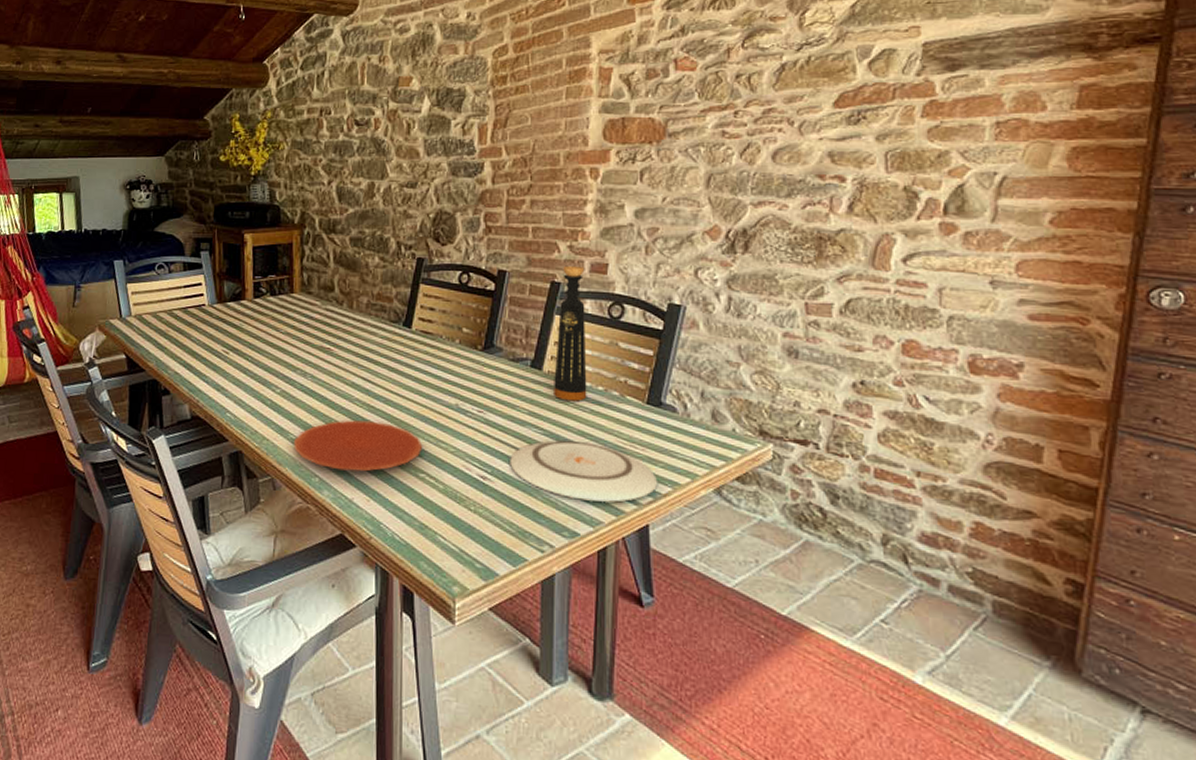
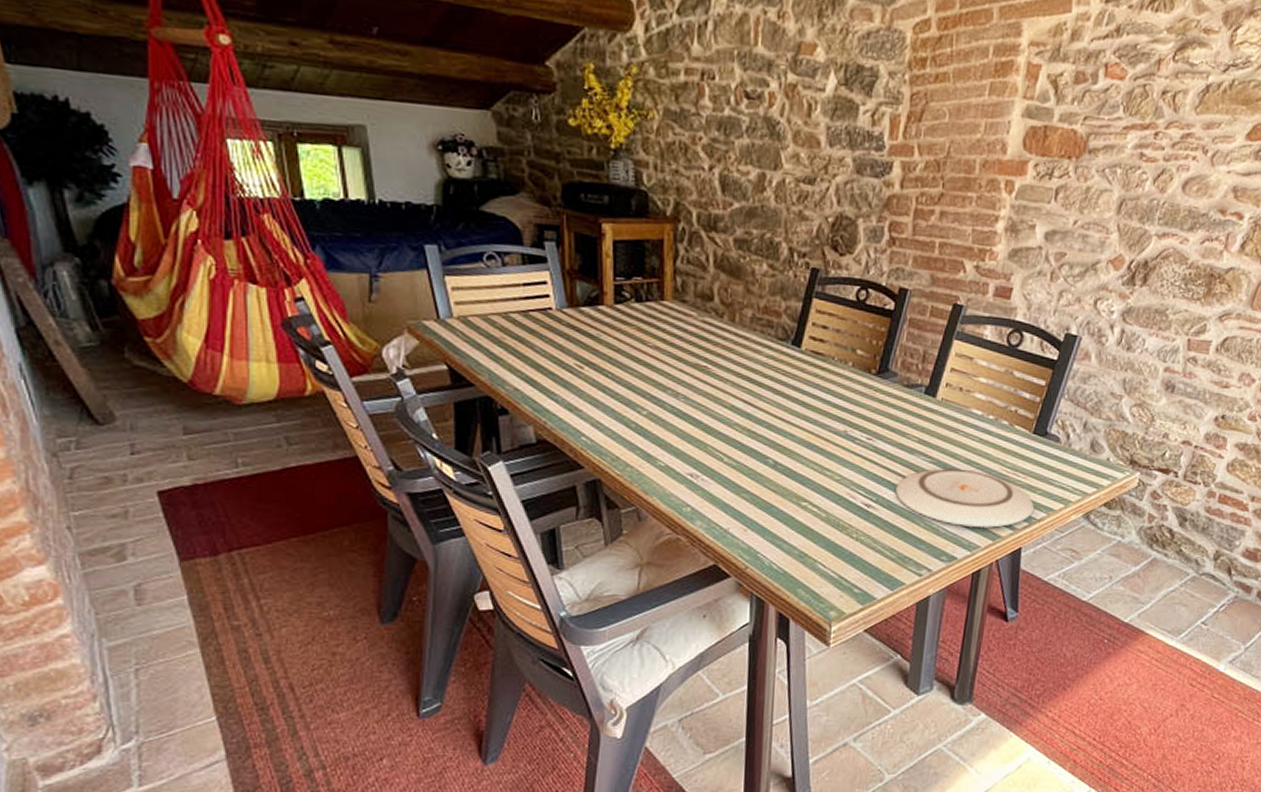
plate: present [294,420,423,472] -> none [663,446,807,501]
bottle: present [554,265,587,402] -> none [945,287,989,430]

